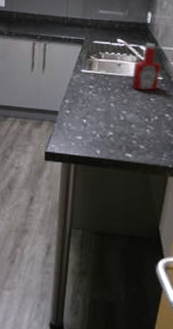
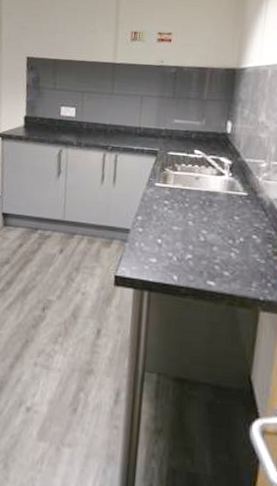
ketchup bottle: present [131,42,162,91] -> none [211,153,245,208]

